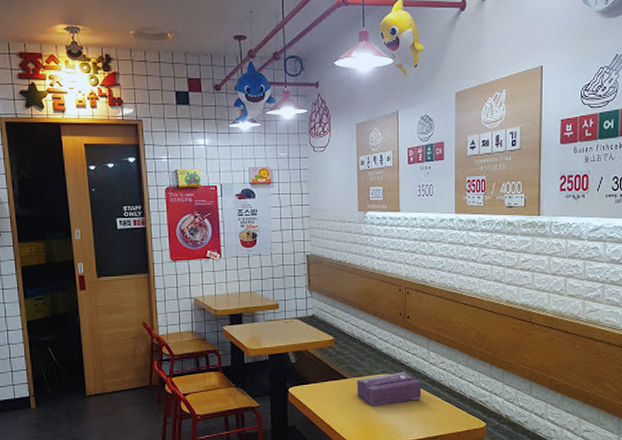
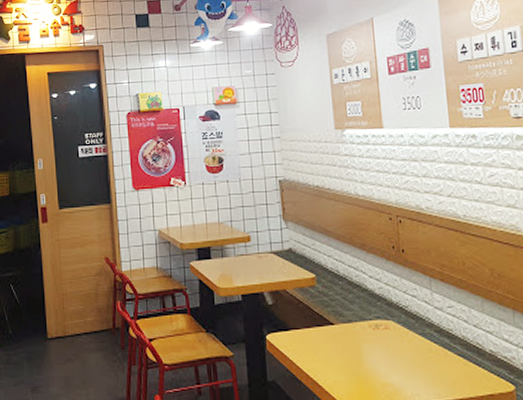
tissue box: present [357,372,422,407] -> none [346,317,428,360]

